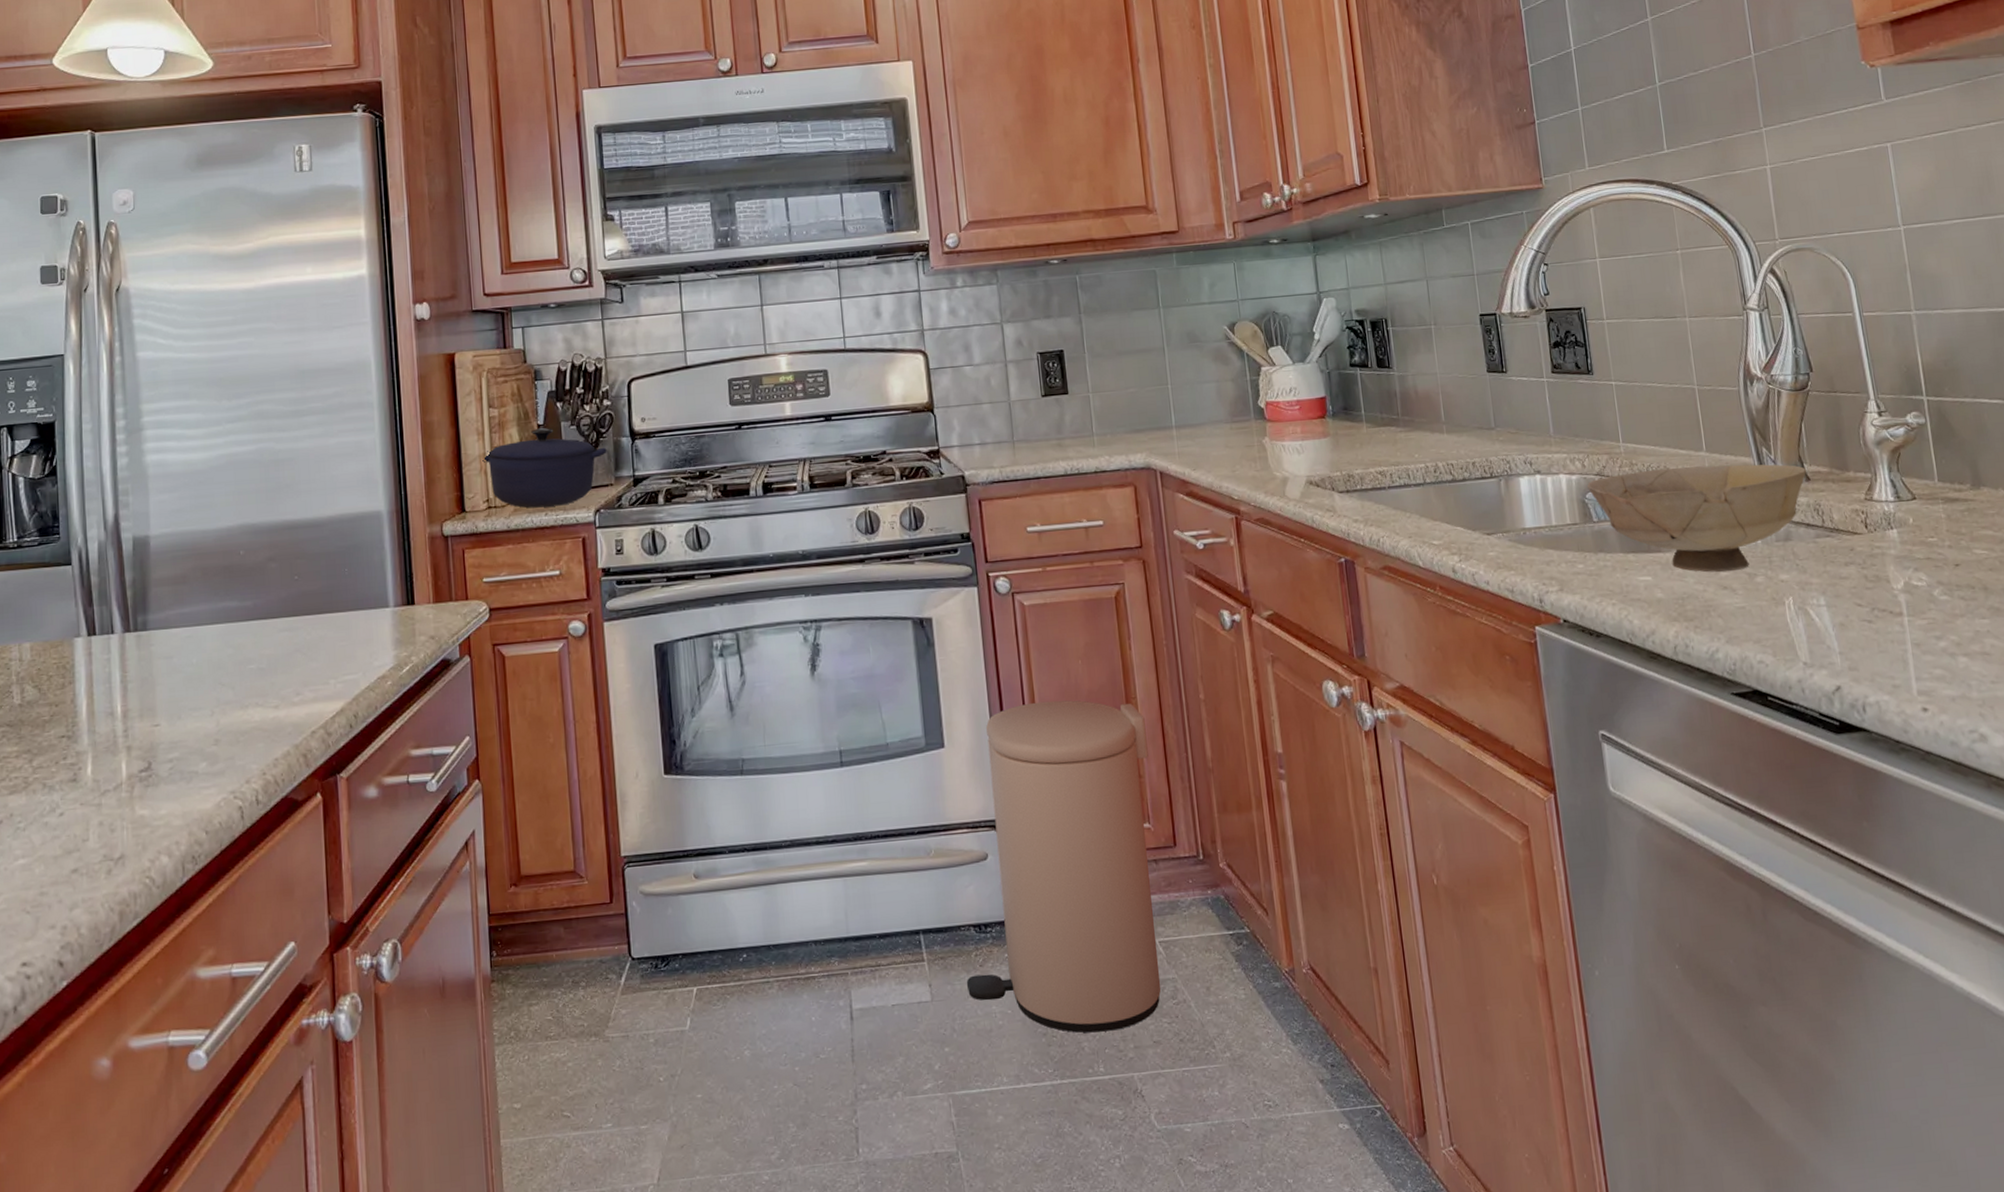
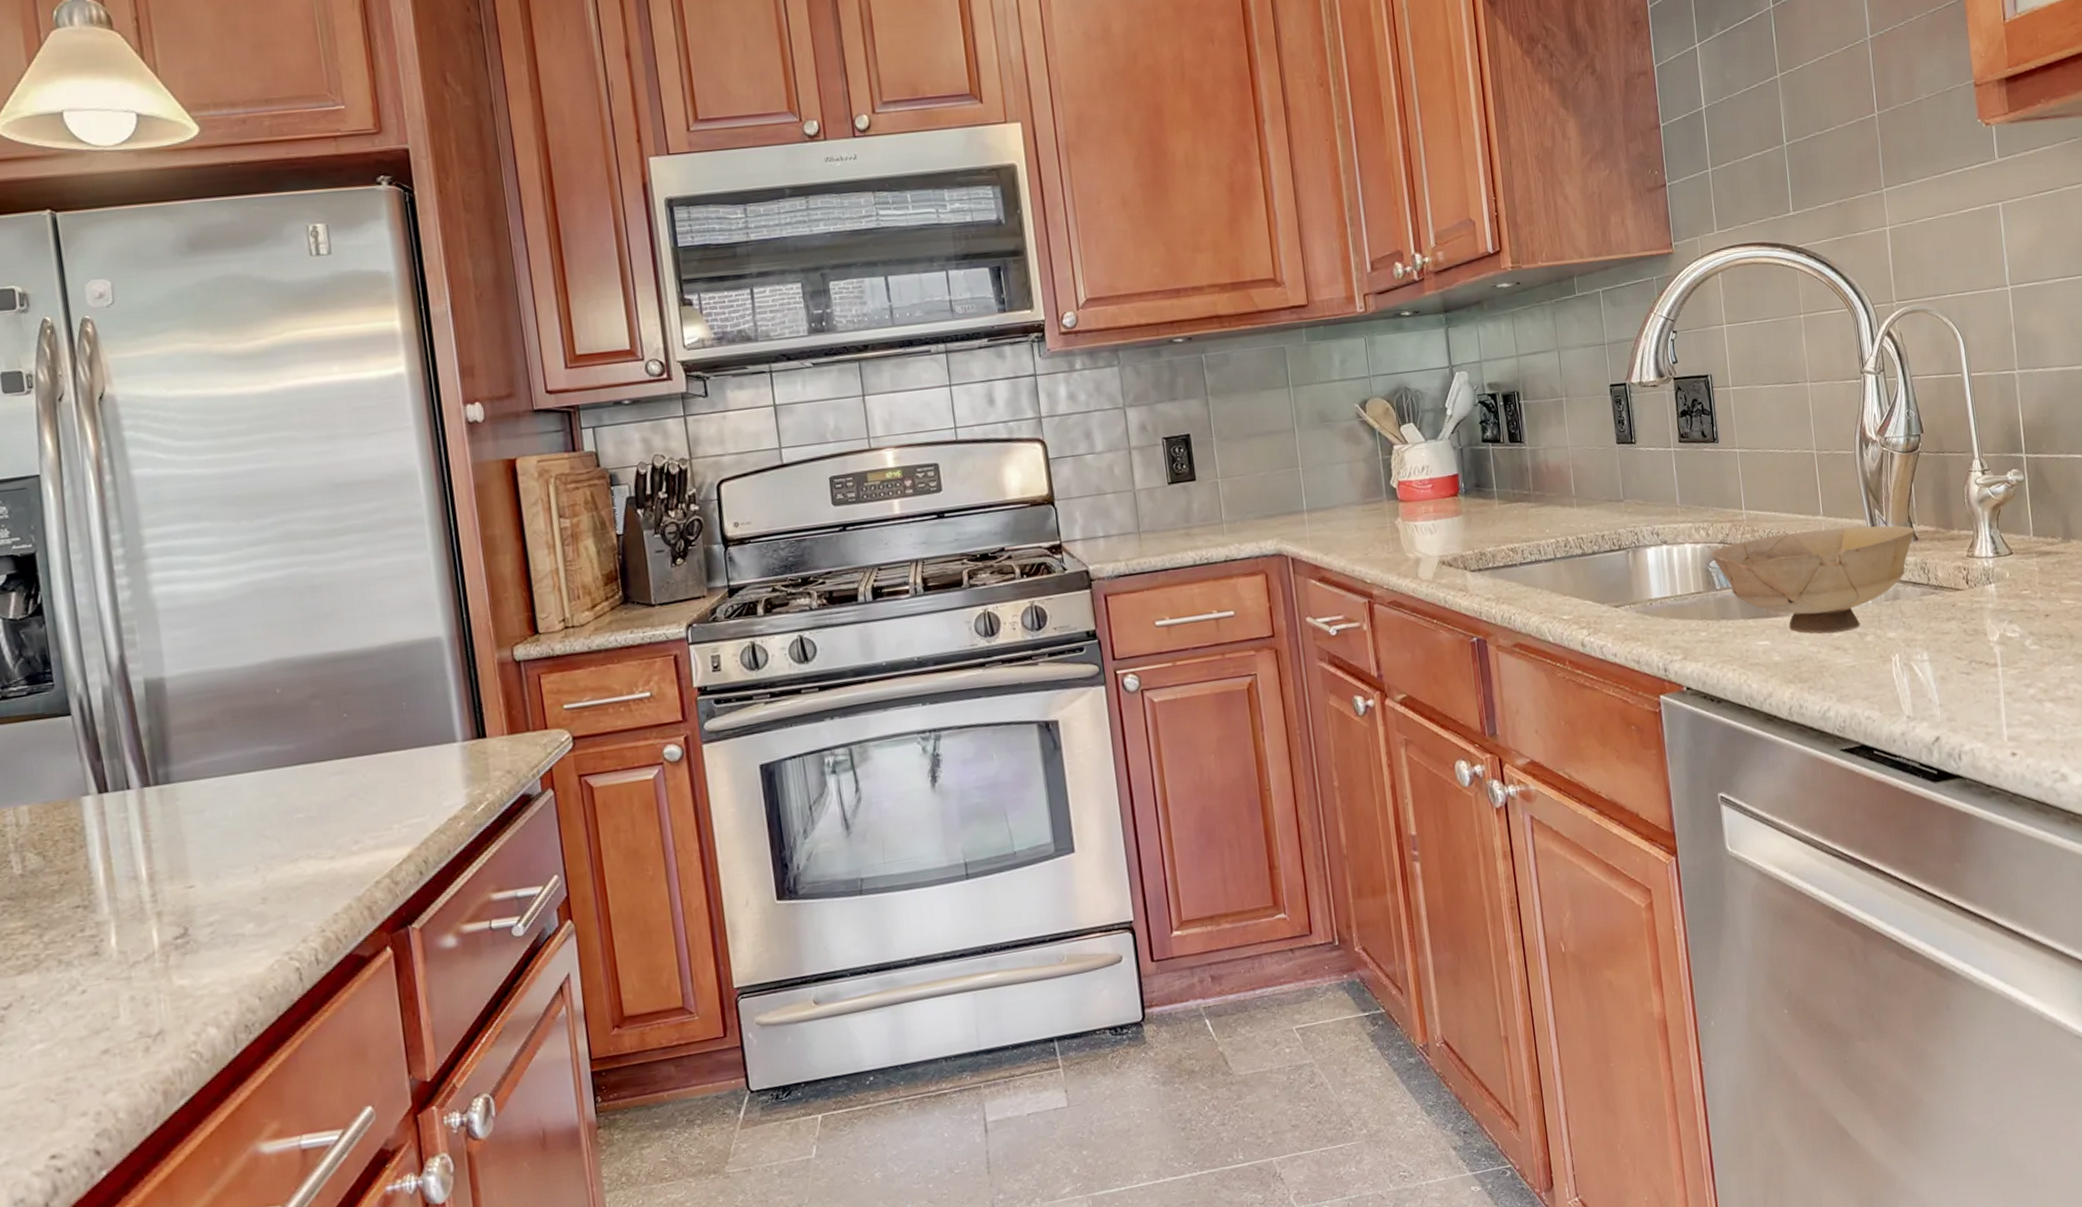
cooking pot: present [482,428,607,508] -> none [555,537,698,626]
pedal bin: present [966,700,1161,1033] -> none [1103,795,1298,1124]

